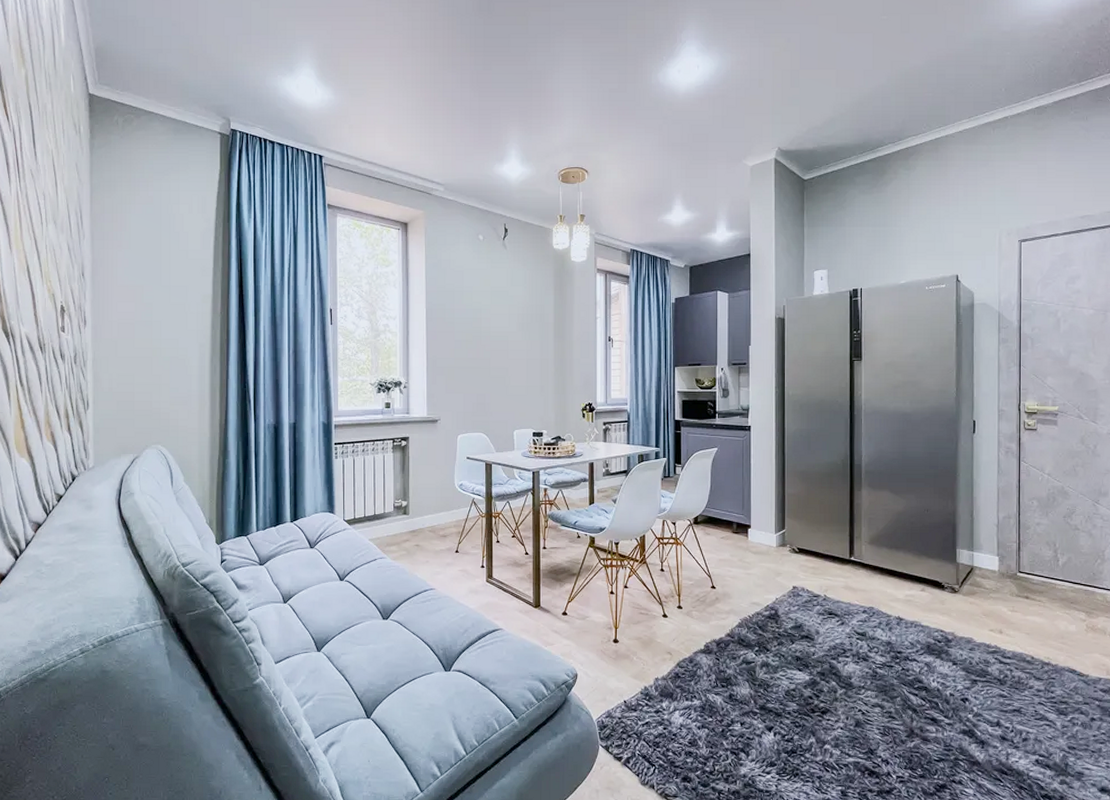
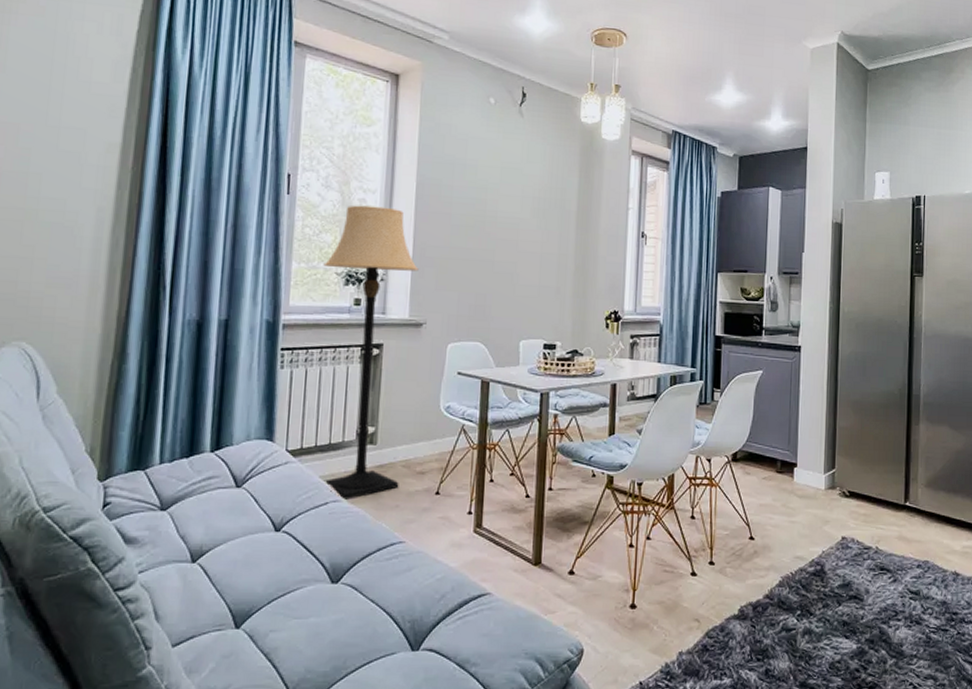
lamp: none [361,329,432,557] -> present [322,205,419,500]

